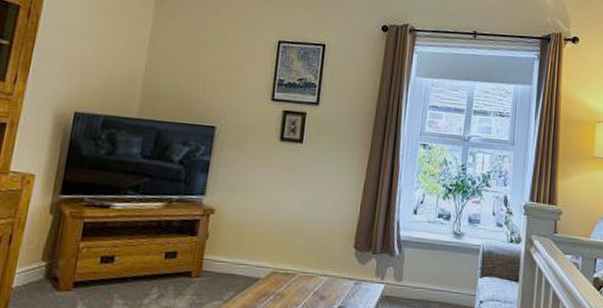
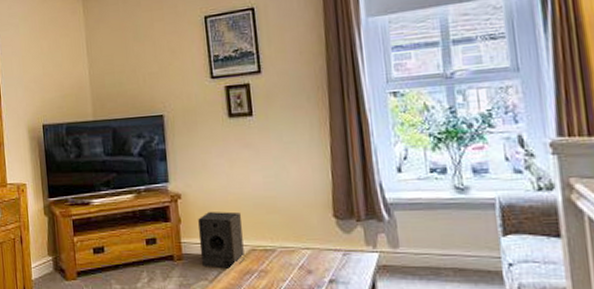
studio monitor: none [219,231,270,292] -> present [198,211,245,270]

